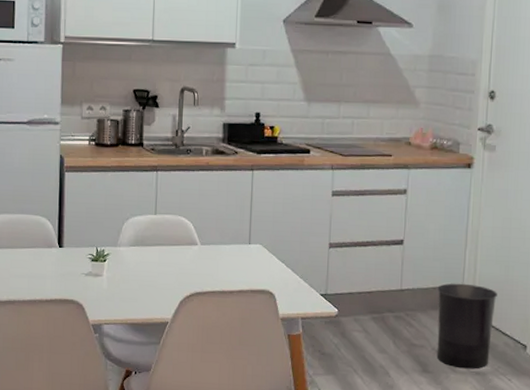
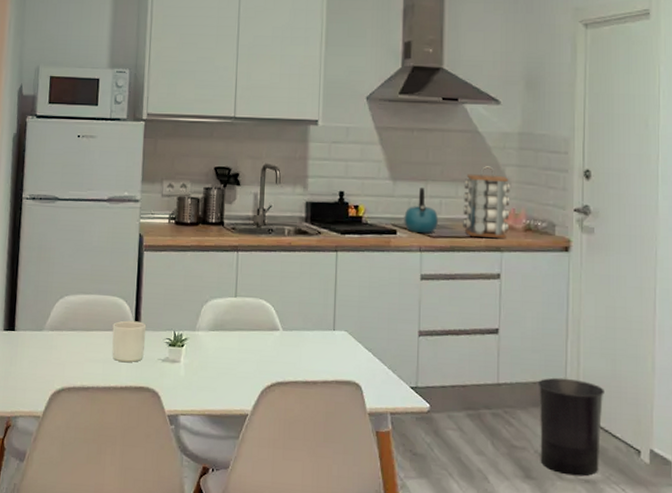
mug: none [36,238,70,277] -> present [112,320,147,363]
kettle: none [317,109,351,153] -> present [404,188,439,234]
spice rack: none [373,87,419,157] -> present [463,166,510,239]

